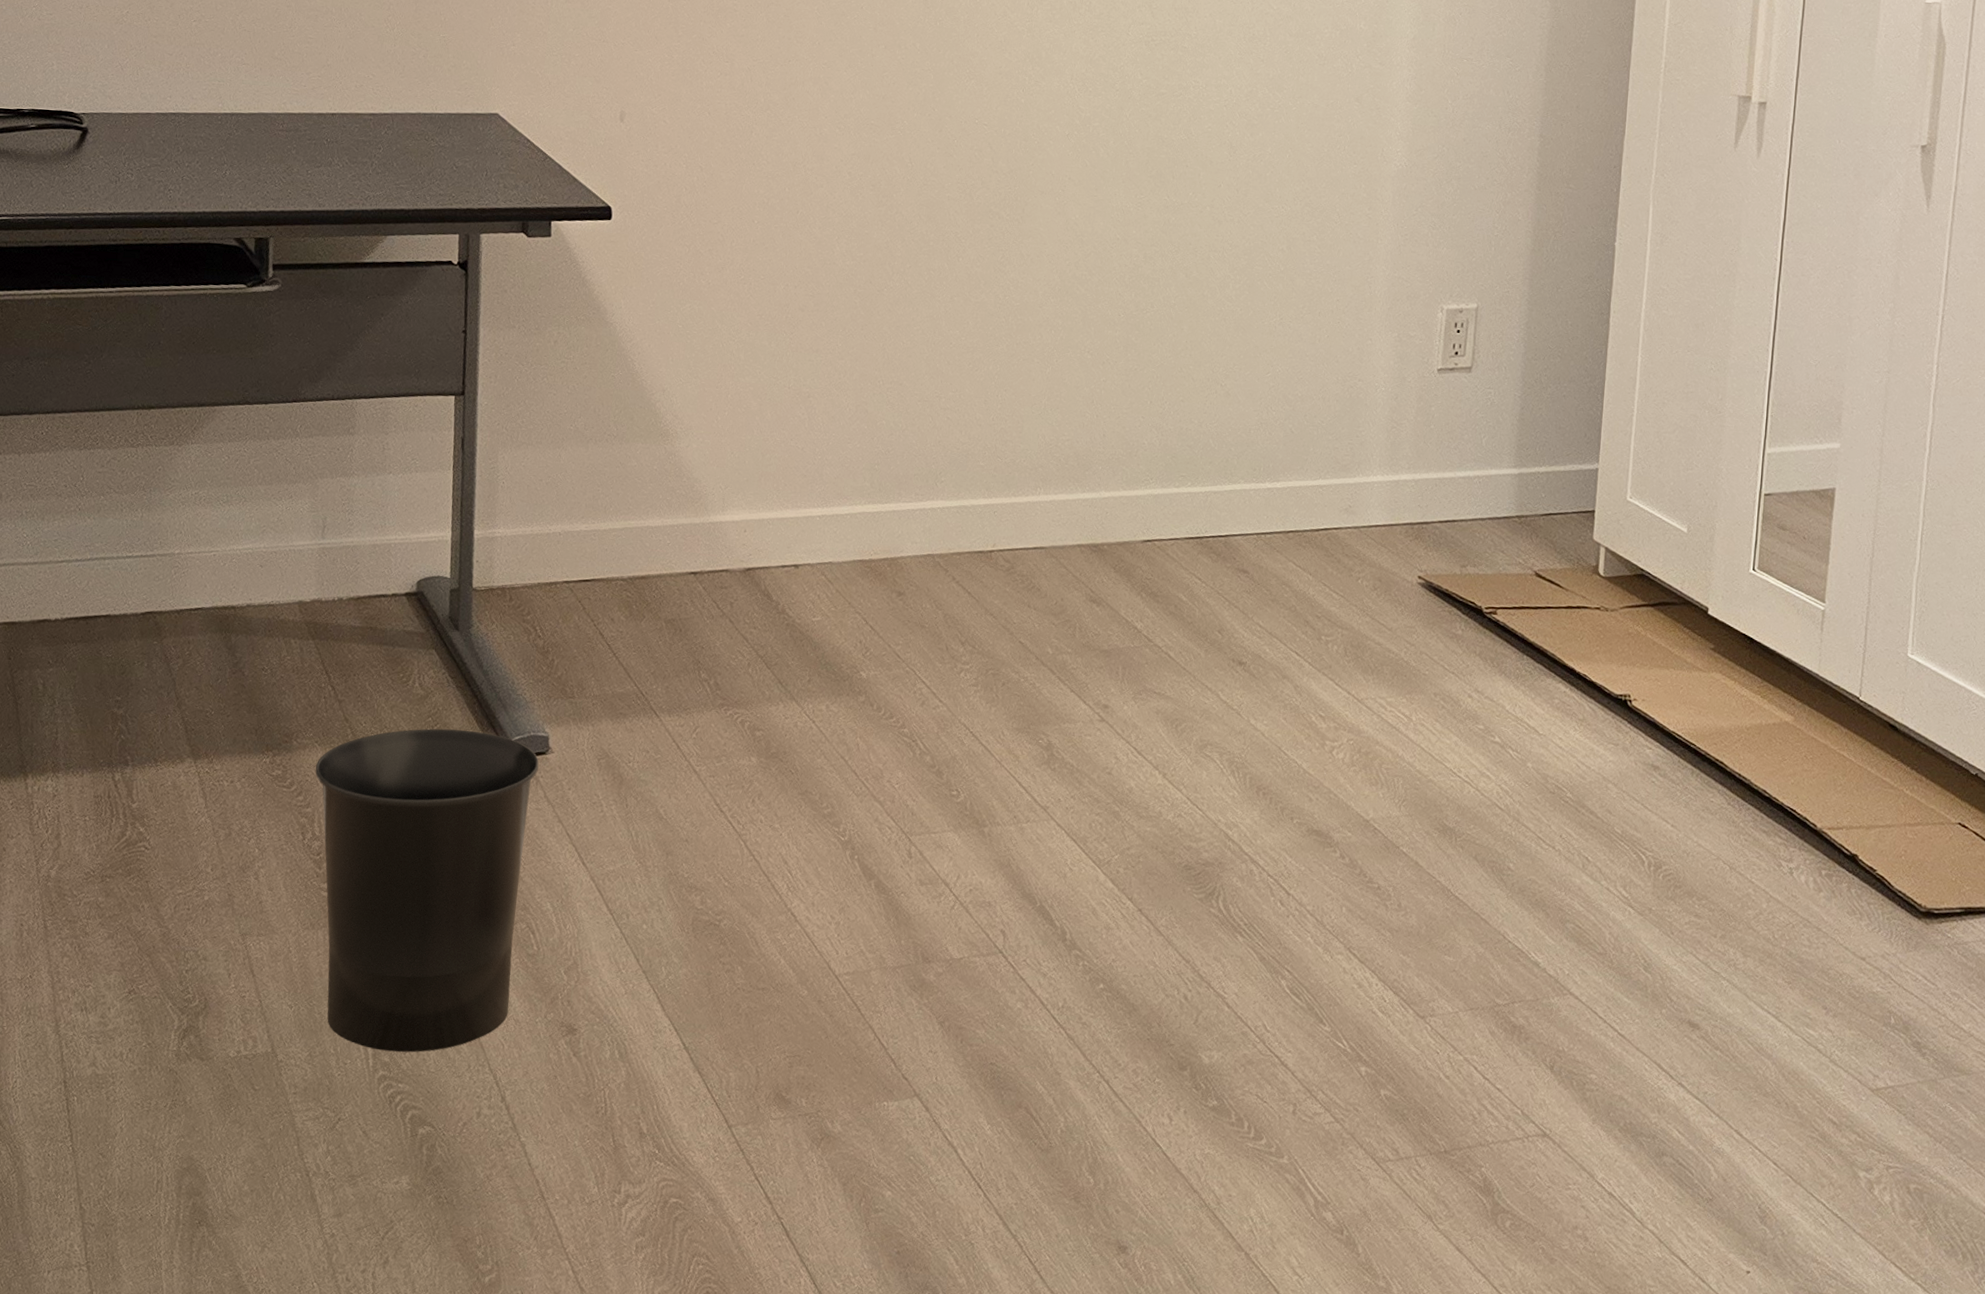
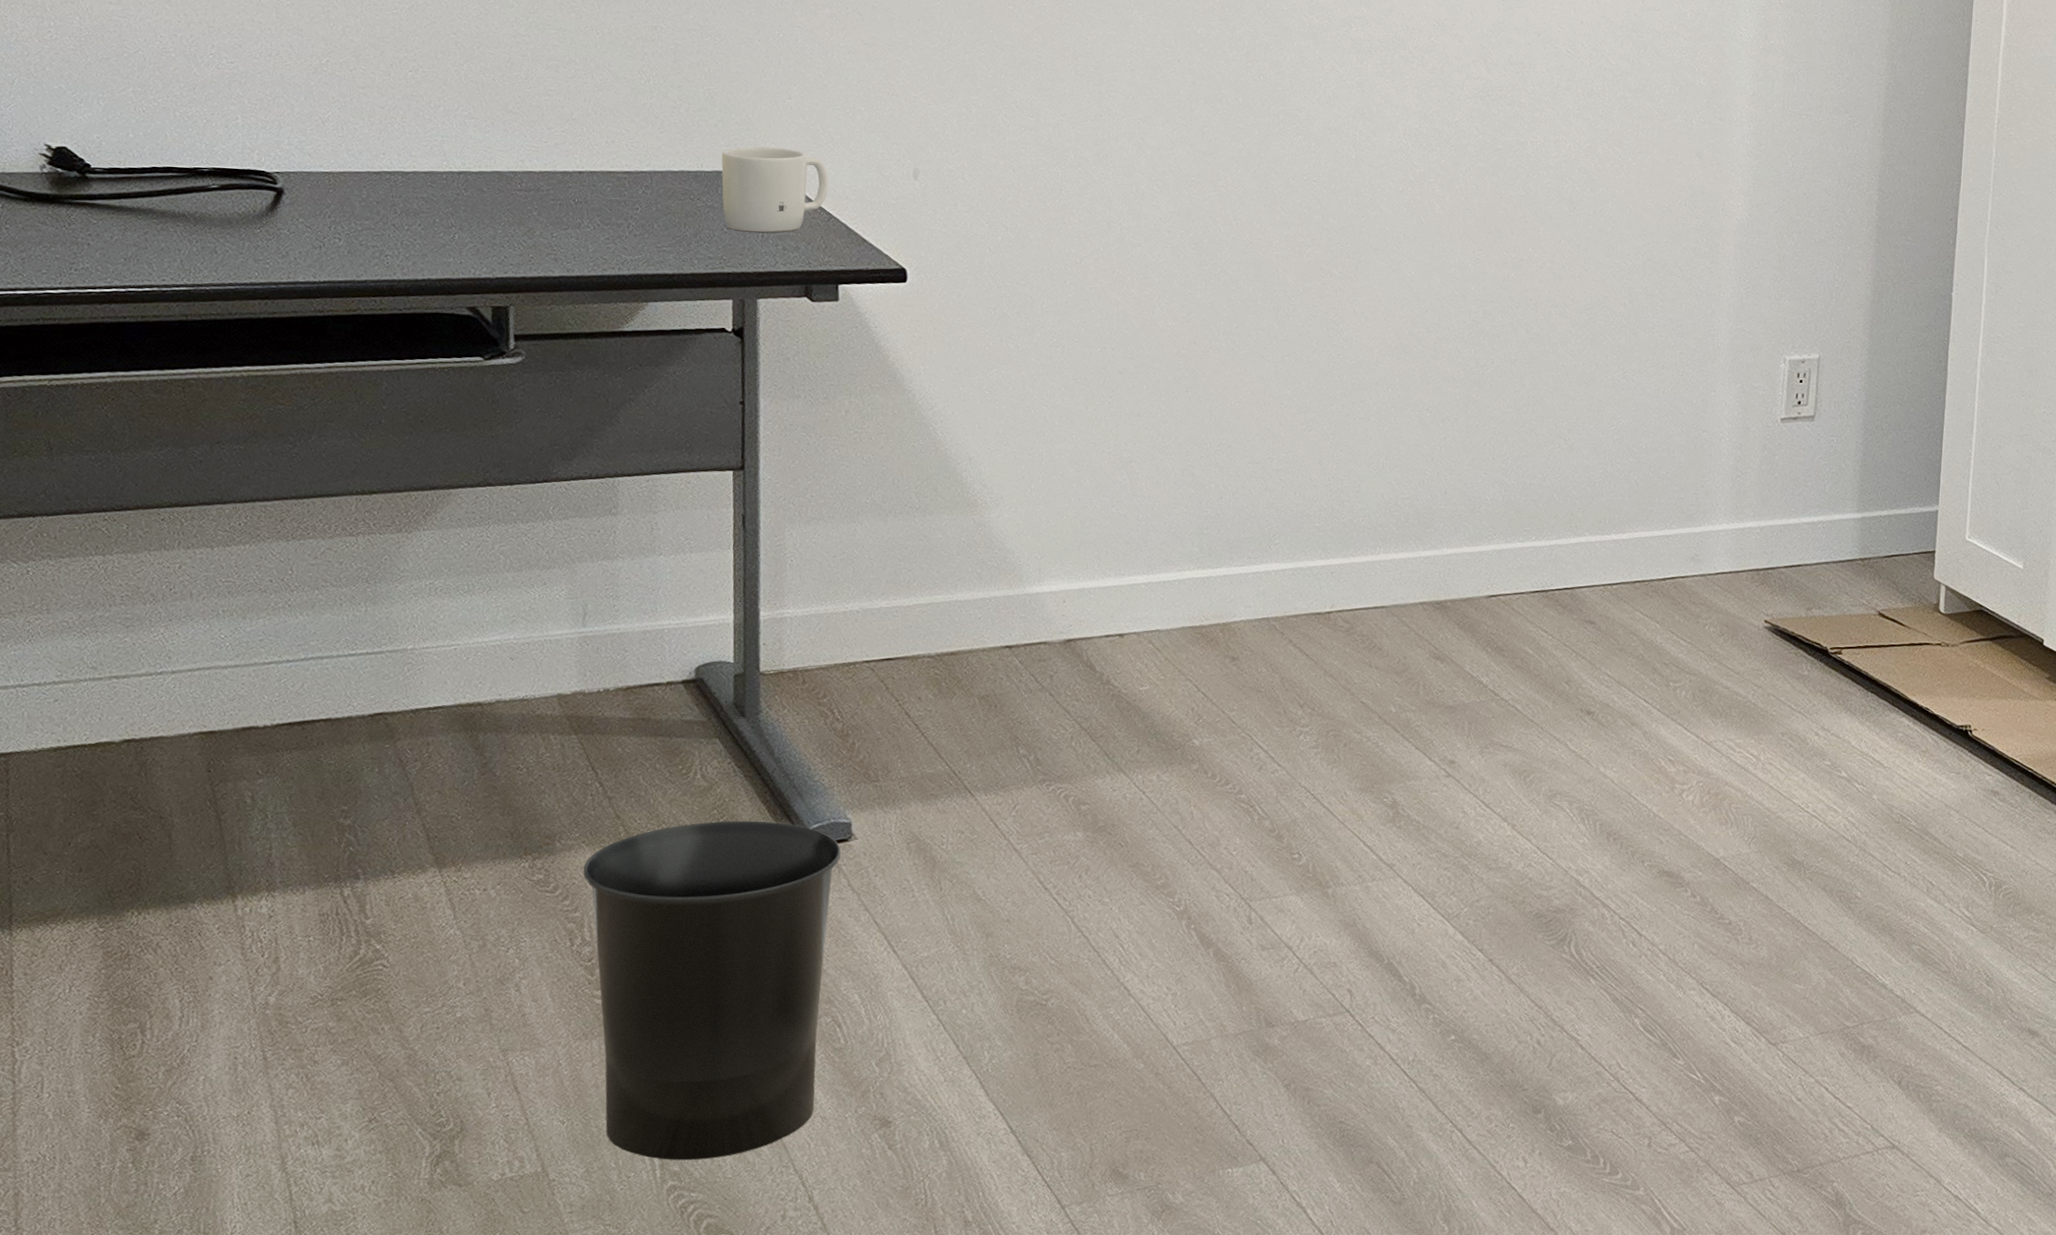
mug: none [452,90,546,173] -> present [721,146,829,234]

